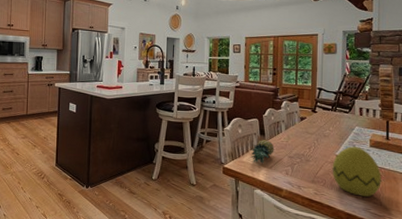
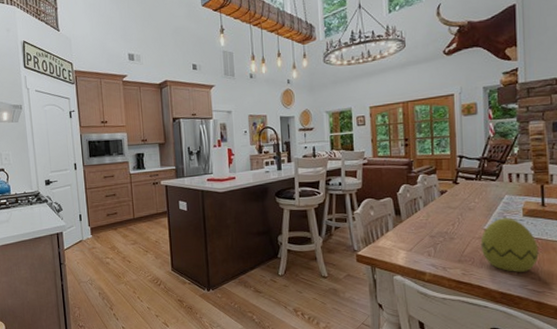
fruit: present [251,140,274,164] -> none [386,220,413,247]

